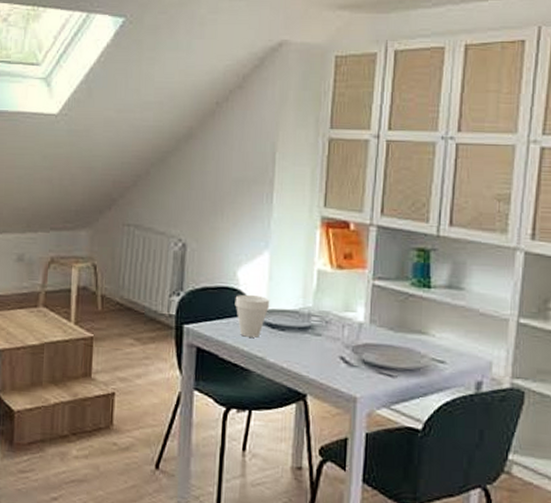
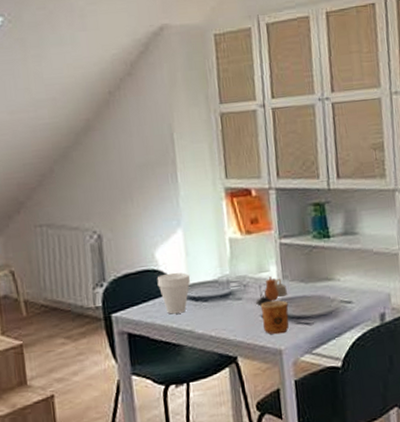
teapot: none [336,318,373,347] -> present [256,276,287,307]
cup: none [340,343,372,381] -> present [260,300,289,335]

